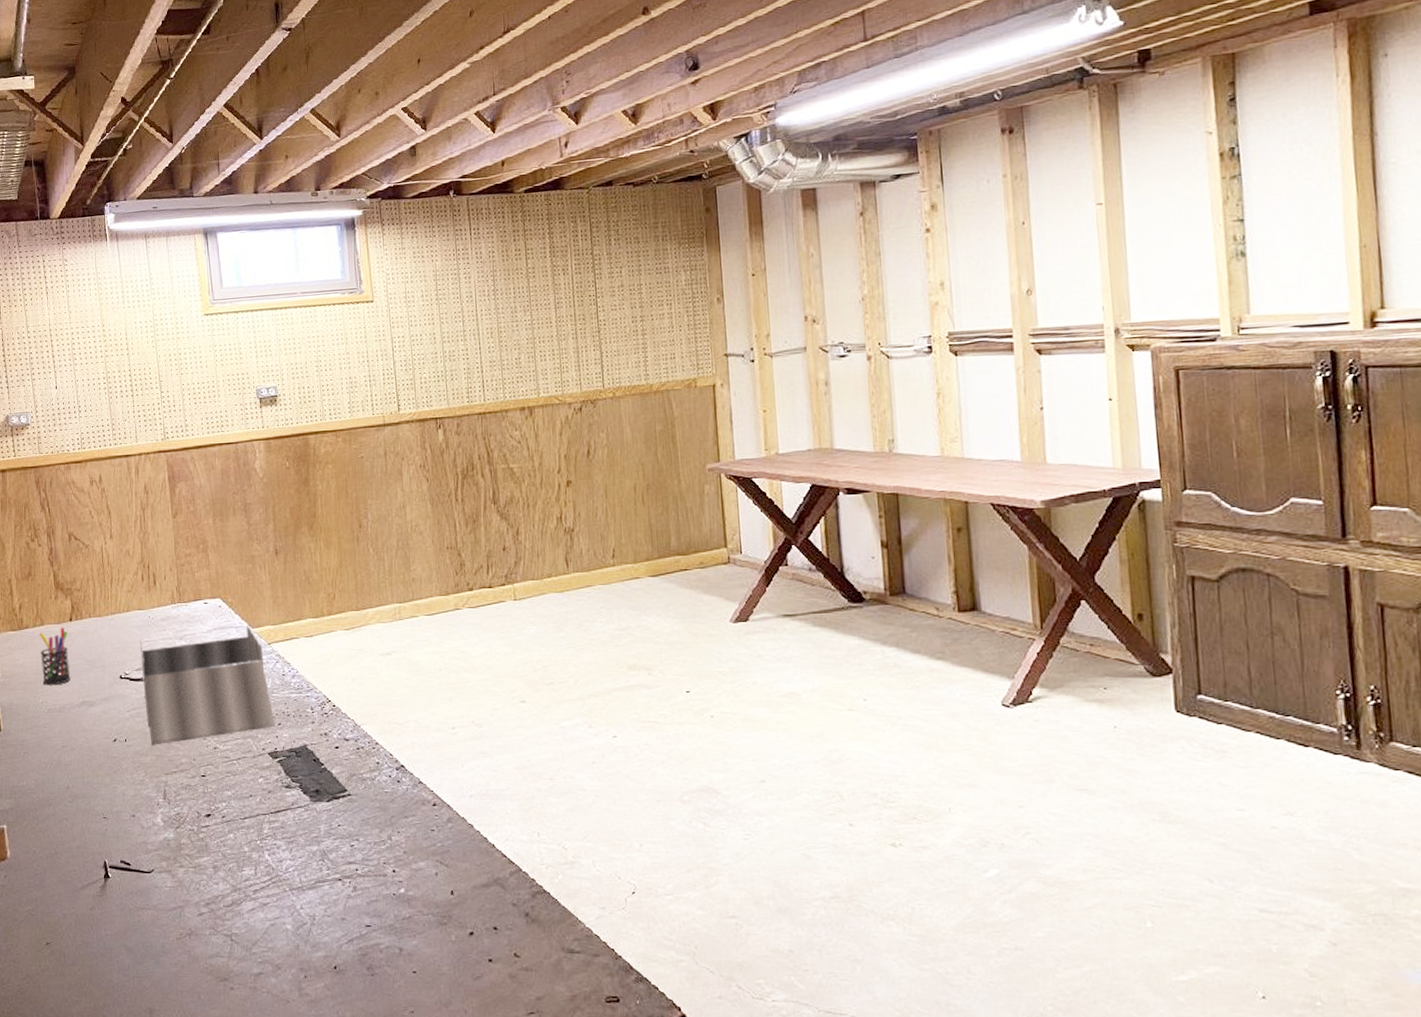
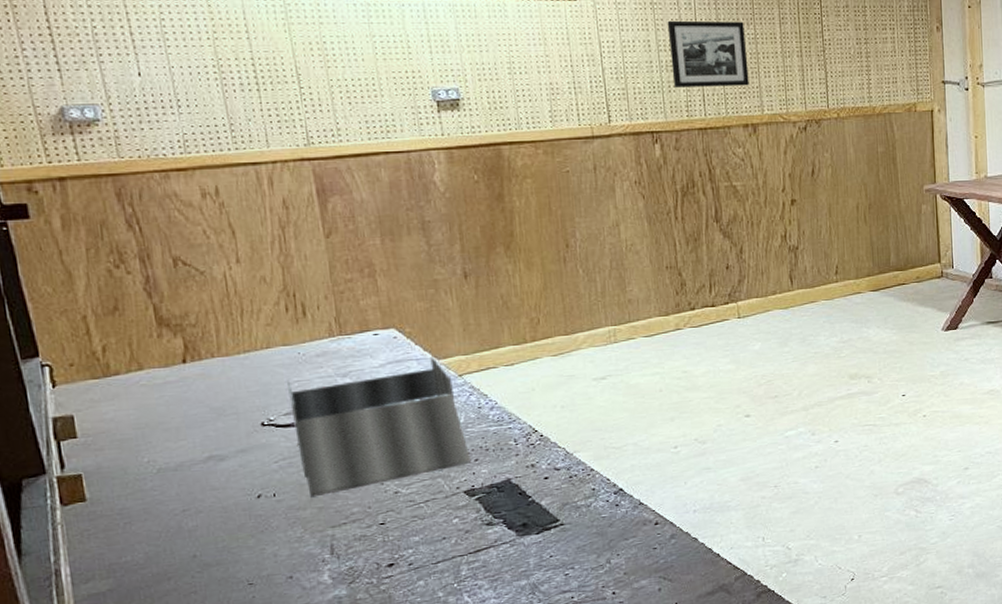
pen holder: present [39,627,71,685] -> none [136,370,189,441]
picture frame: none [451,309,526,377] -> present [667,20,749,89]

